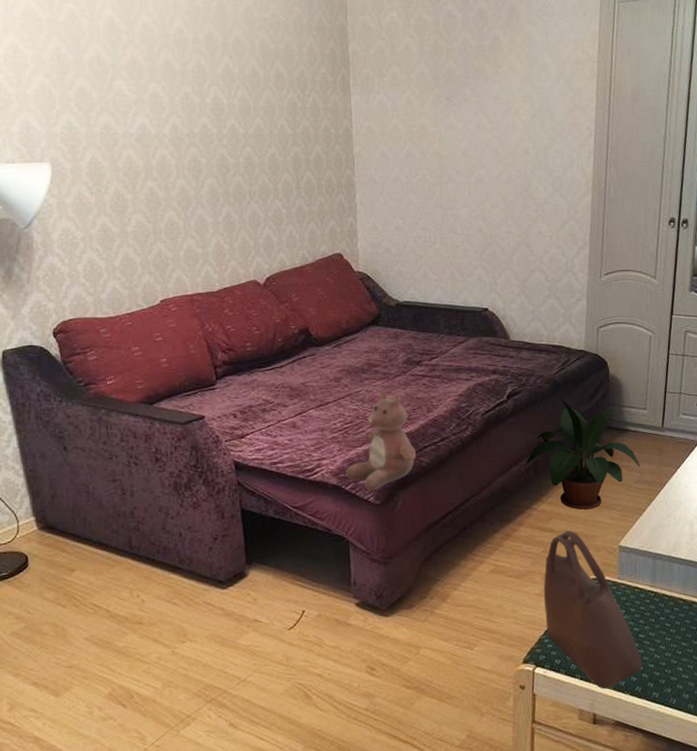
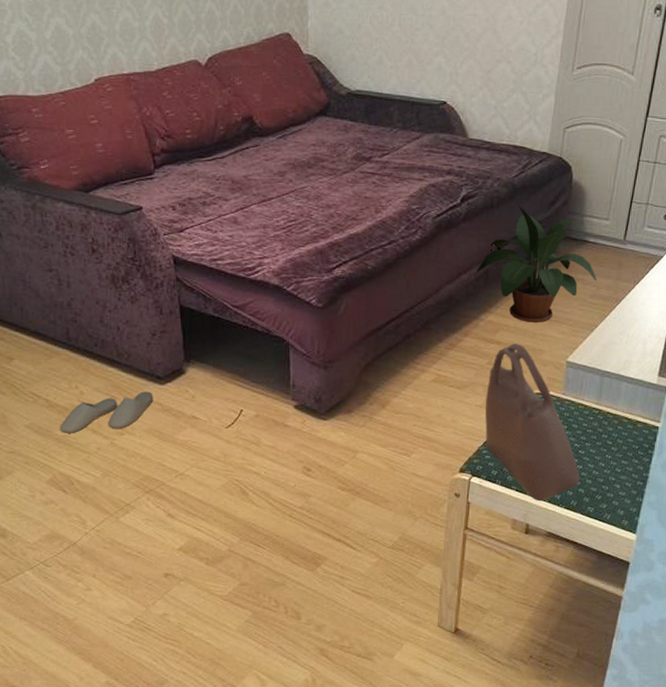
slippers: none [119,596,215,644] -> present [59,391,154,433]
stuffed animal: present [346,389,417,492] -> none [288,186,362,294]

